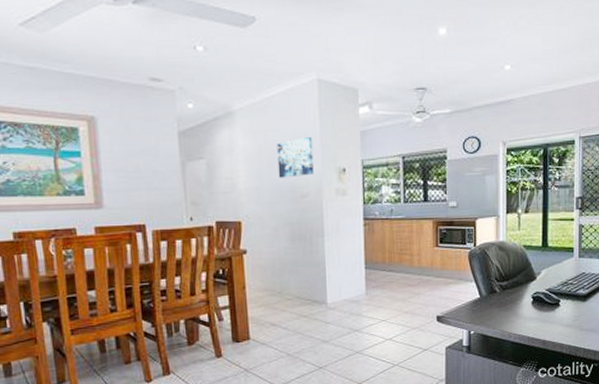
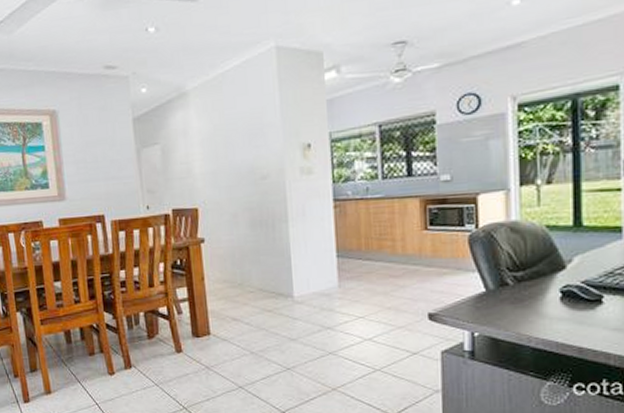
wall art: present [277,136,314,178] -> none [233,110,274,160]

